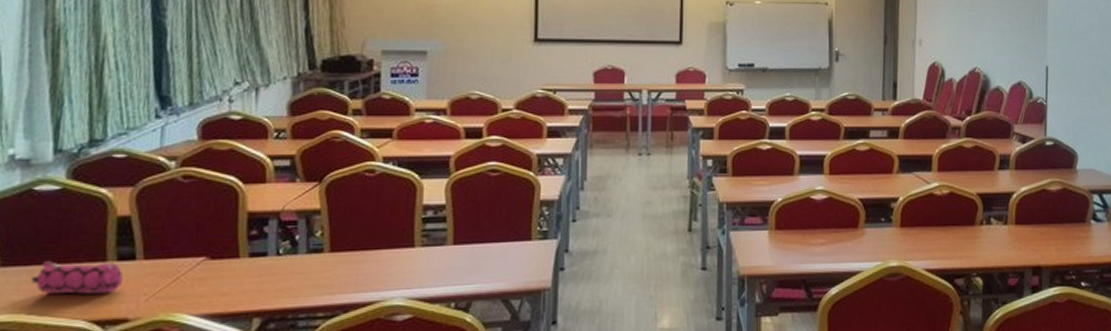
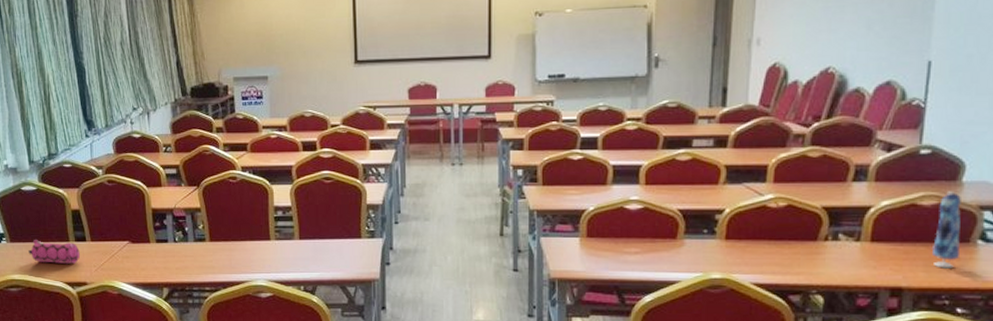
dress: none [1060,178,1079,247] -> present [932,191,961,269]

